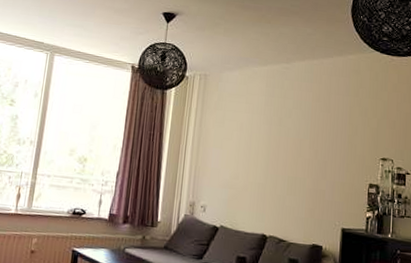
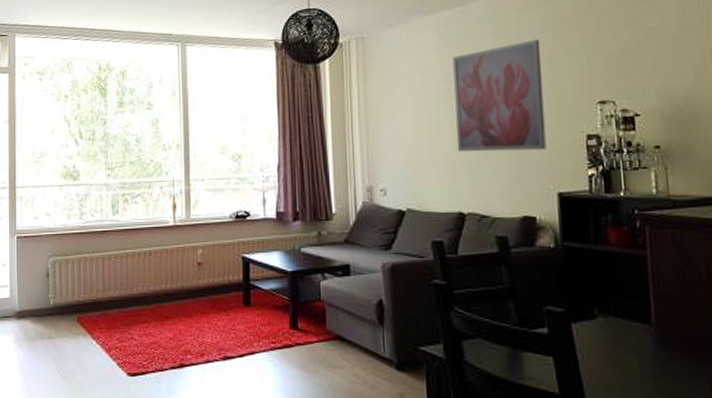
wall art: none [268,100,344,191] -> present [453,39,547,152]

